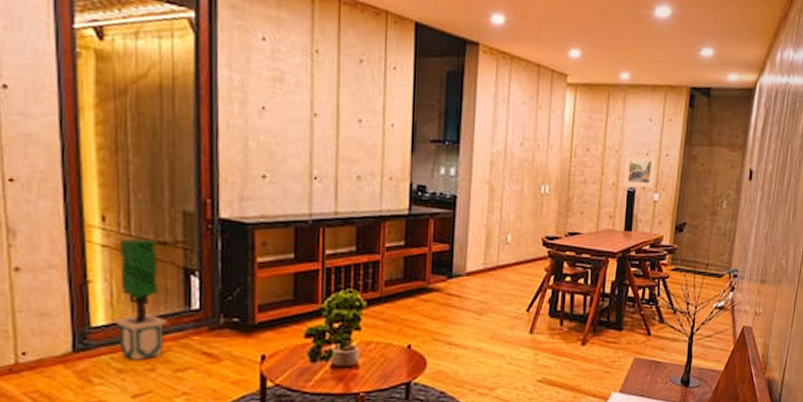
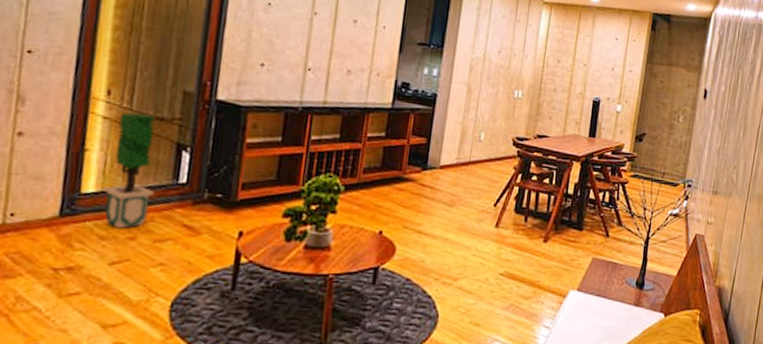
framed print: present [622,154,657,189] -> none [589,68,621,101]

